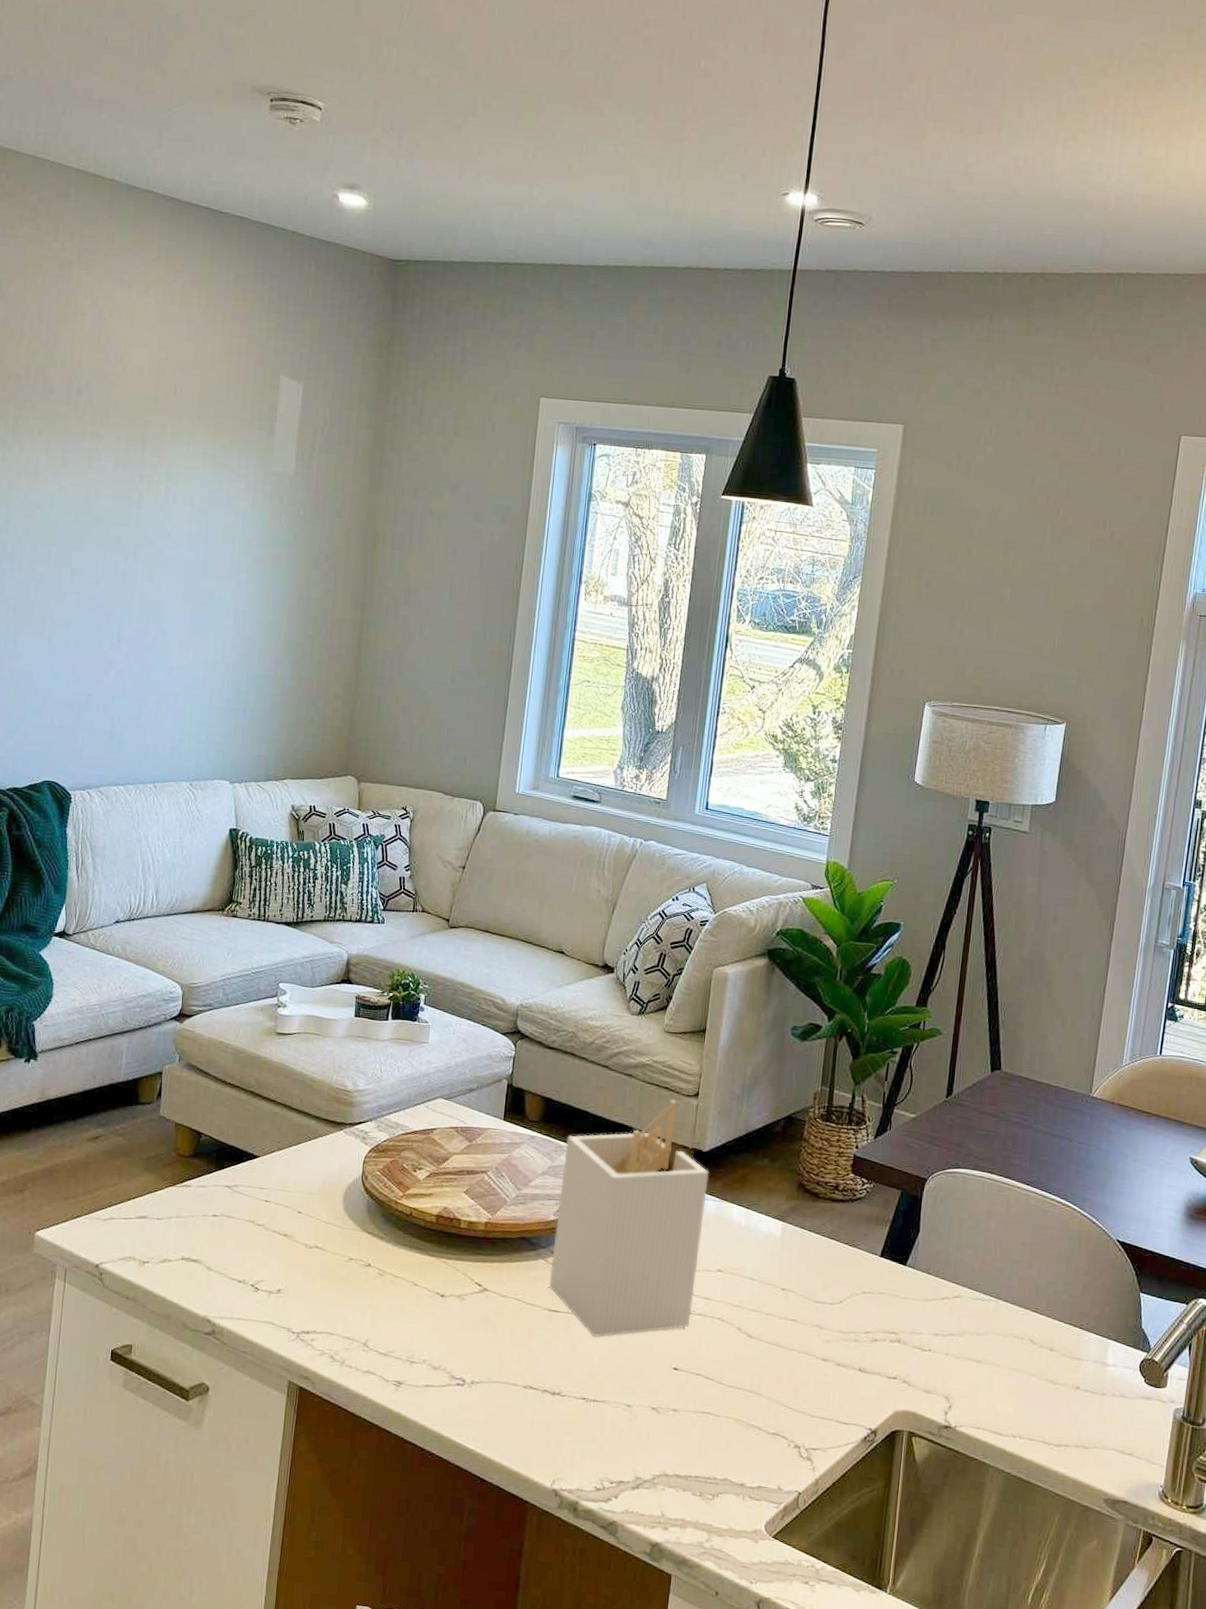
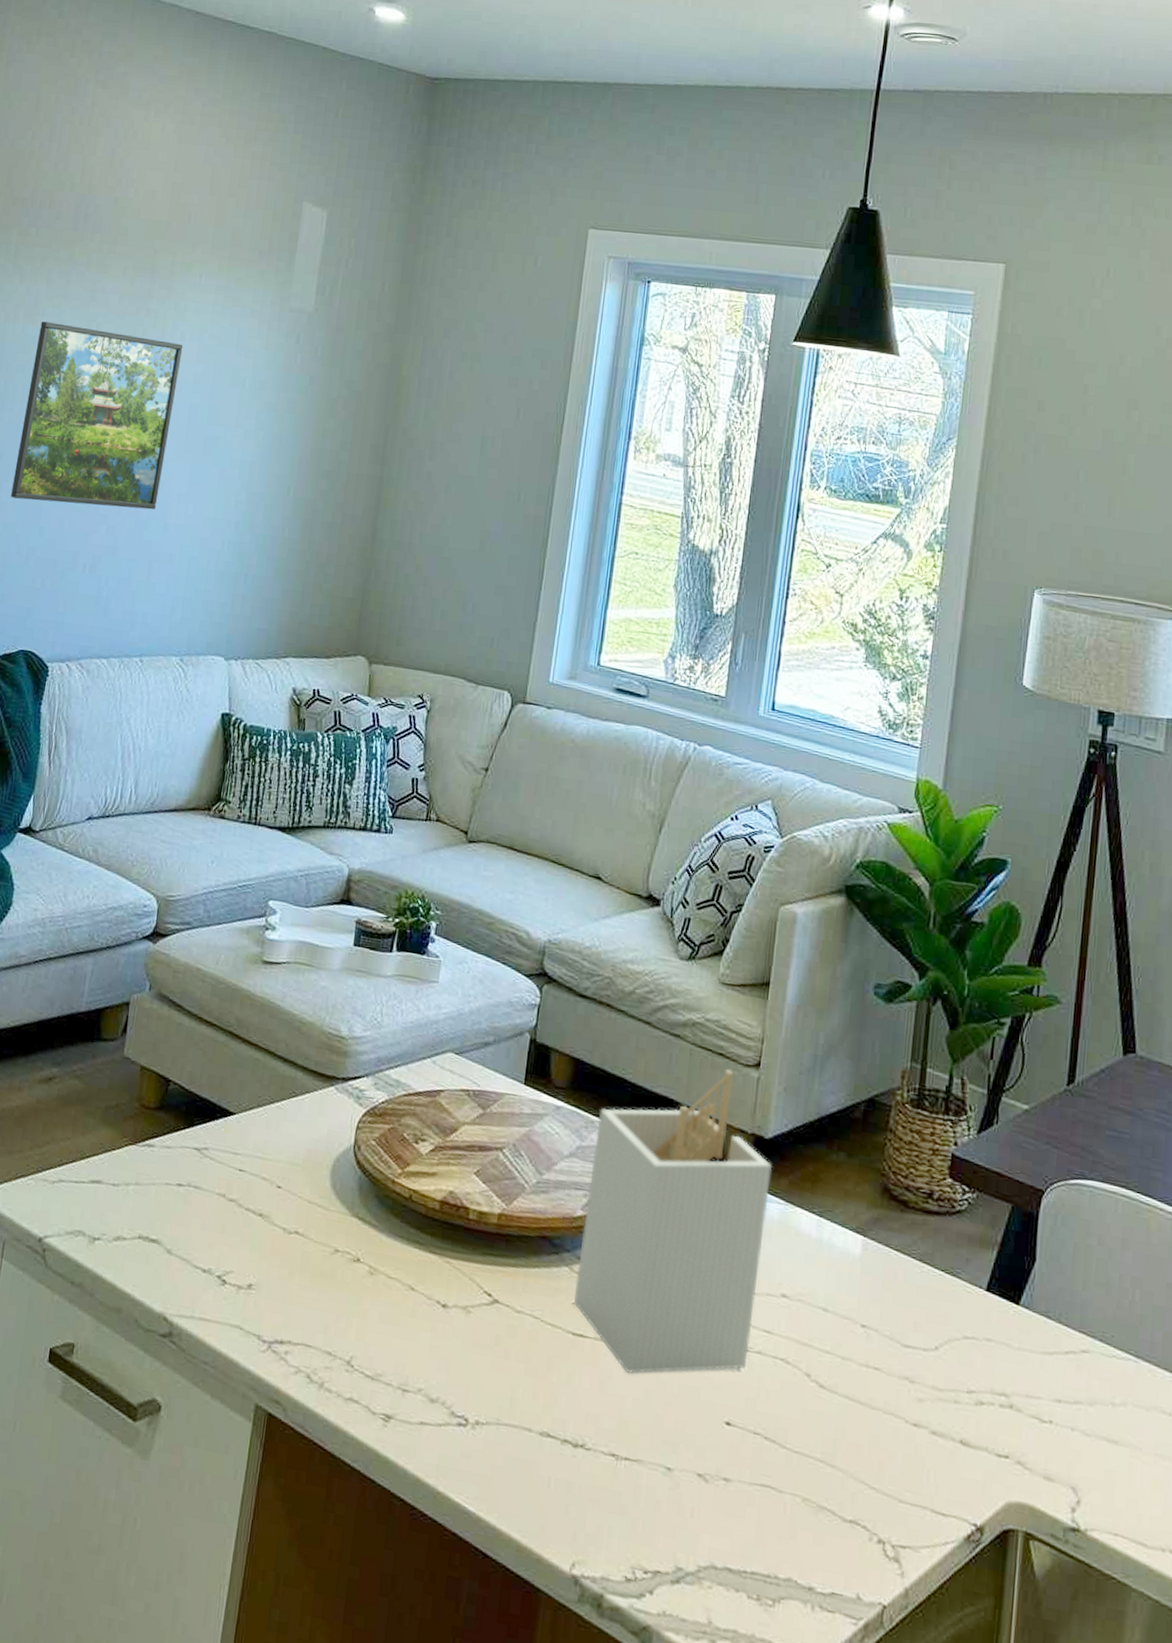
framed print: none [25,488,177,655] -> present [10,321,183,510]

